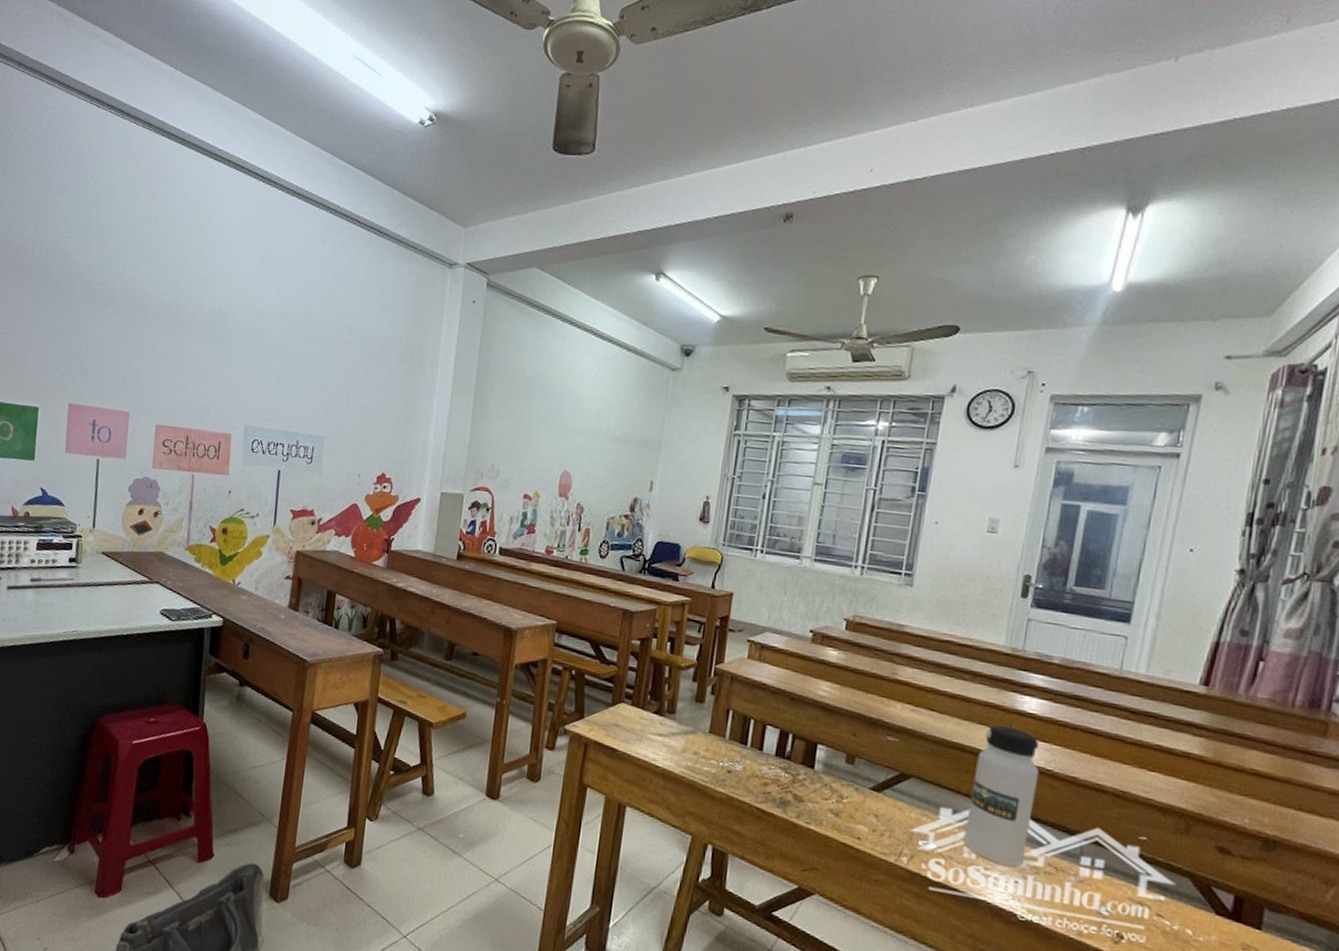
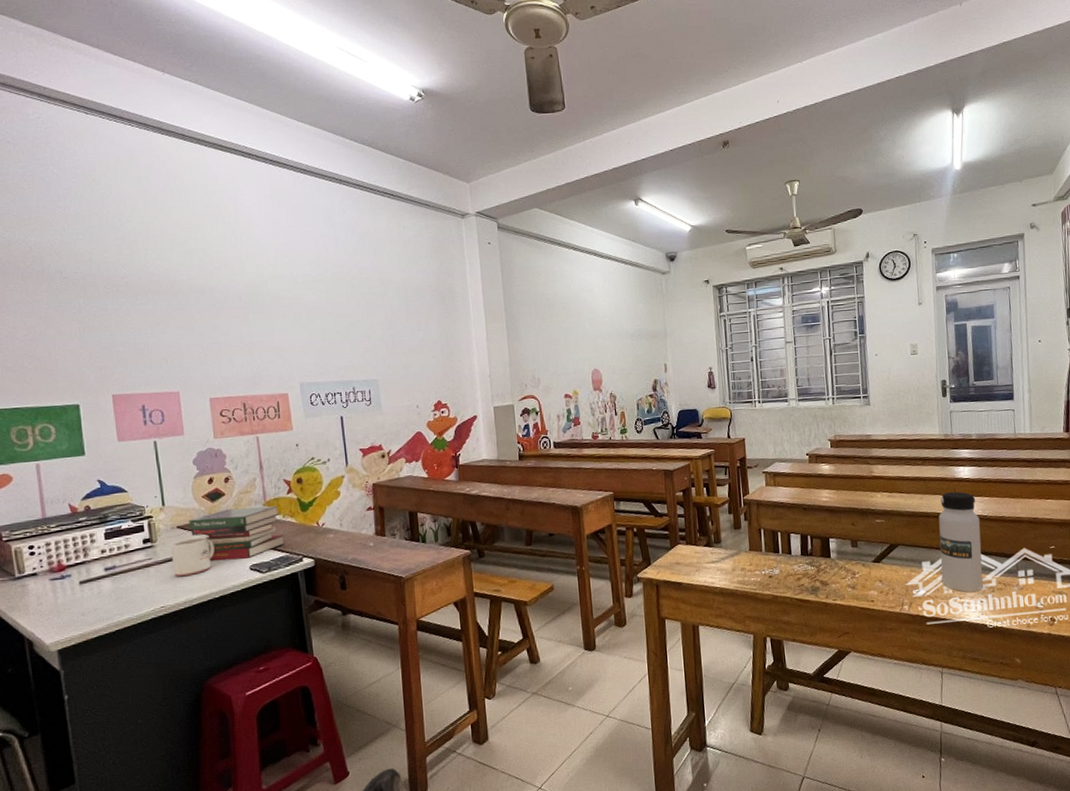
mug: none [90,567,132,606] -> present [171,537,215,577]
books: none [113,544,199,602] -> present [189,505,285,560]

